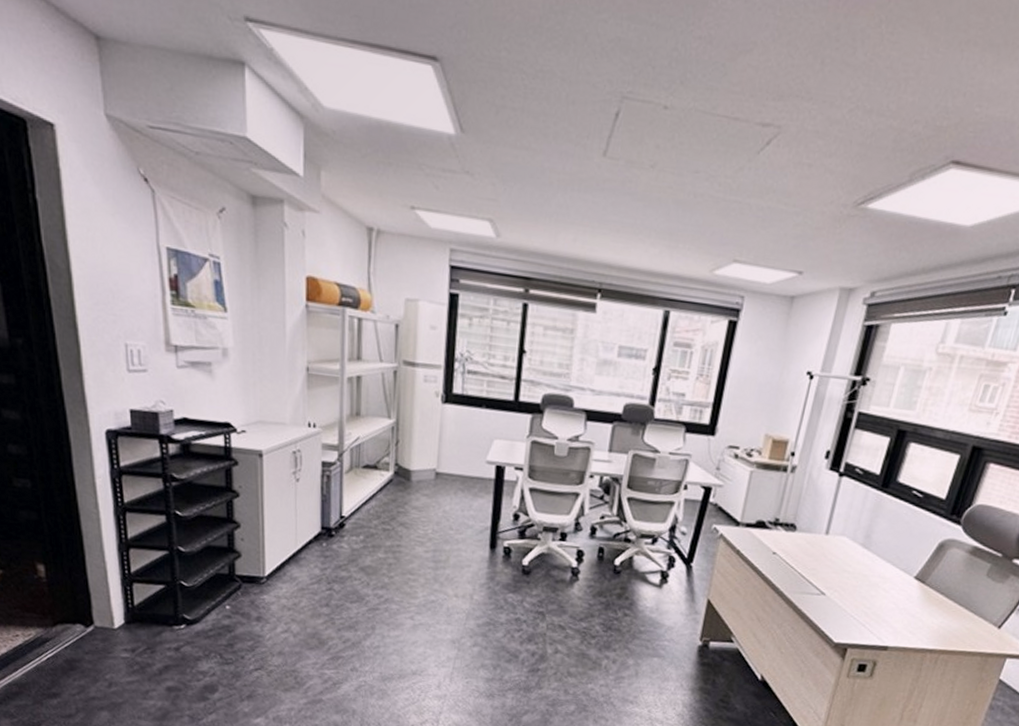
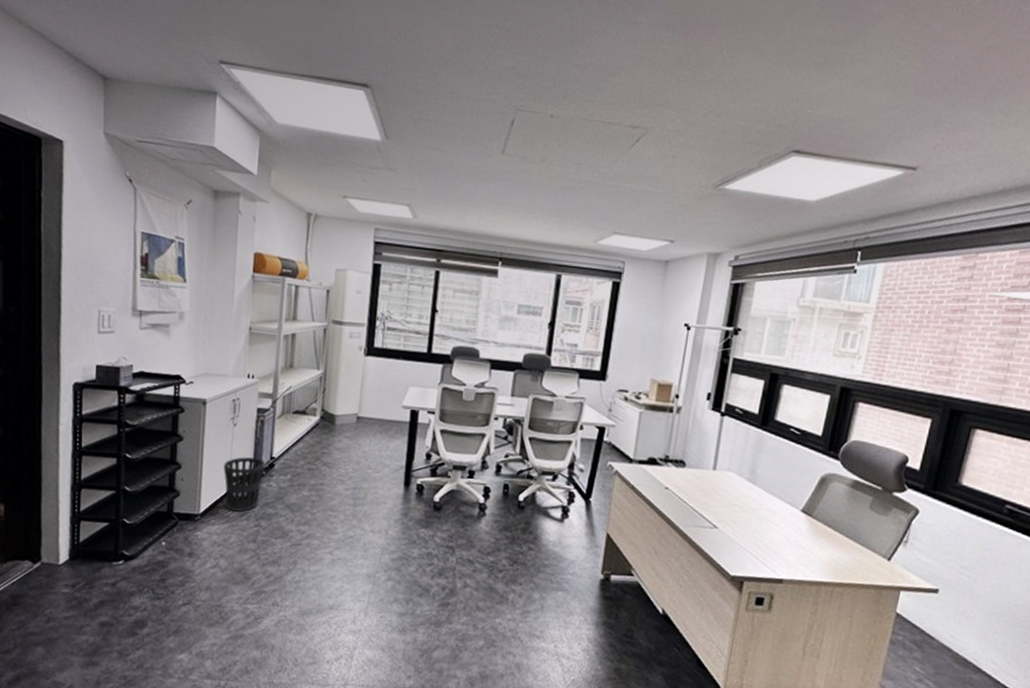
wastebasket: none [288,515,335,575] -> present [223,457,265,512]

